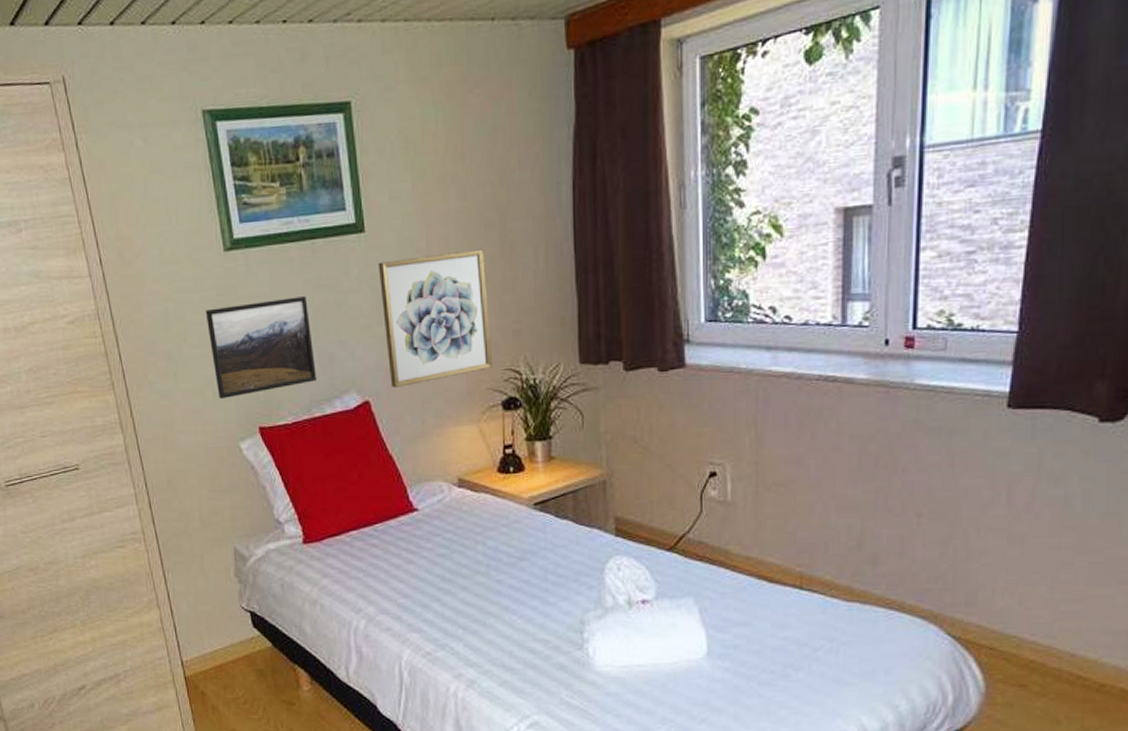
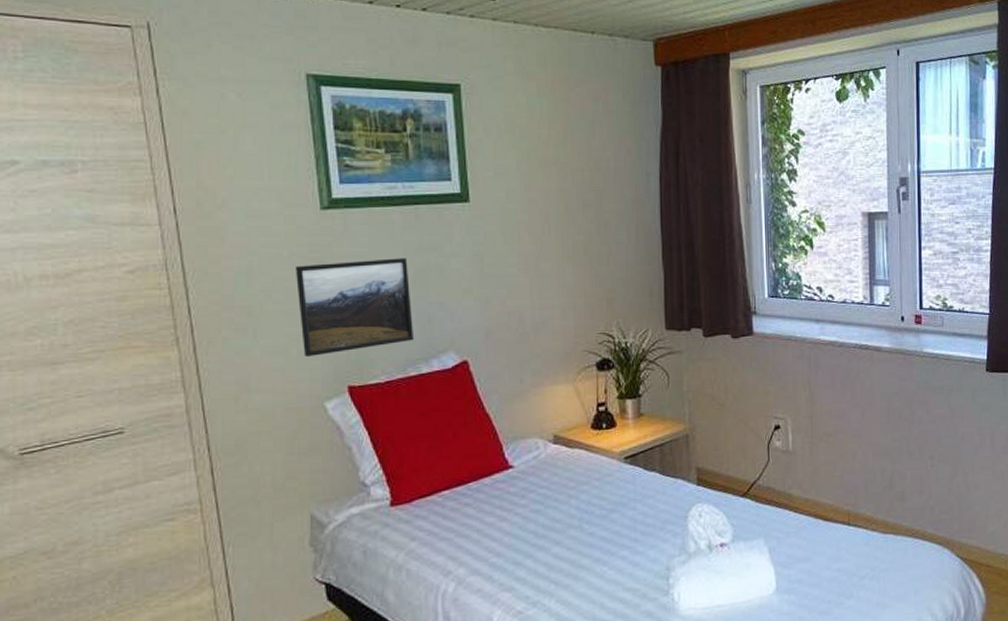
wall art: present [377,249,493,387] -> none [481,225,589,348]

